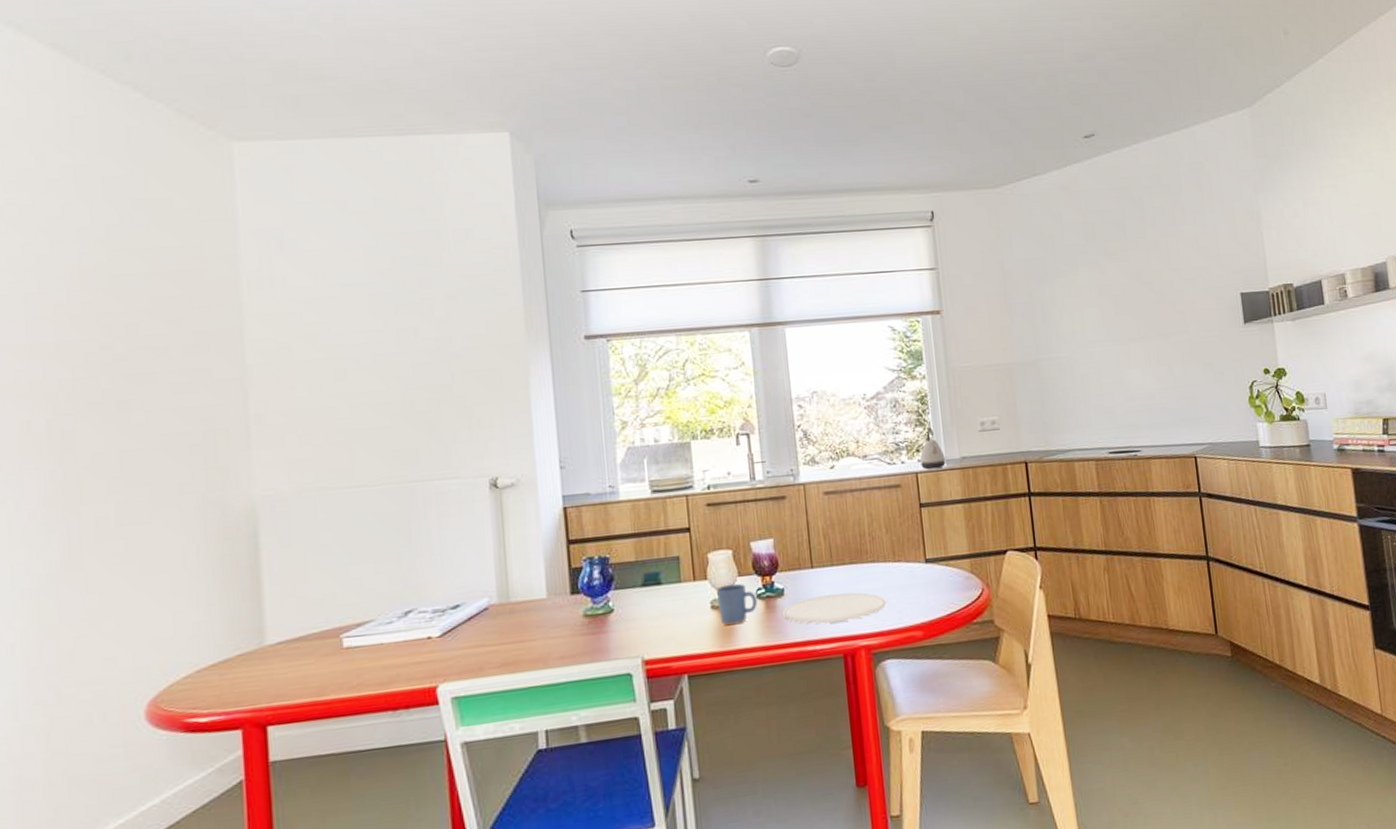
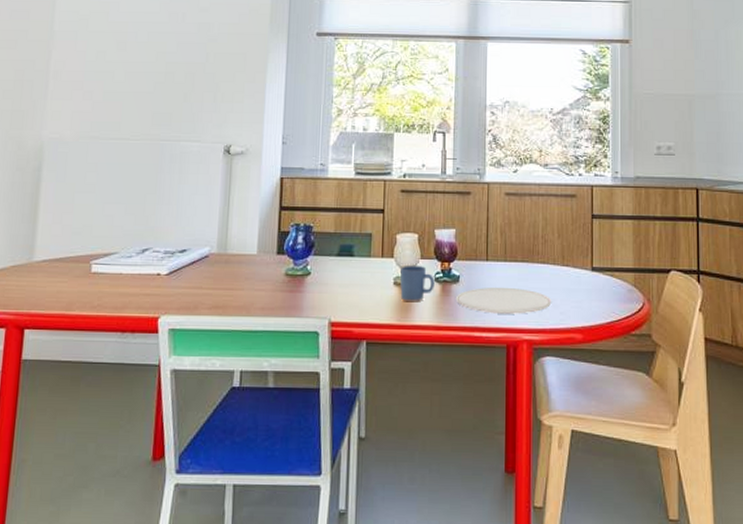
kettle: present [919,427,946,469] -> none [596,145,620,183]

